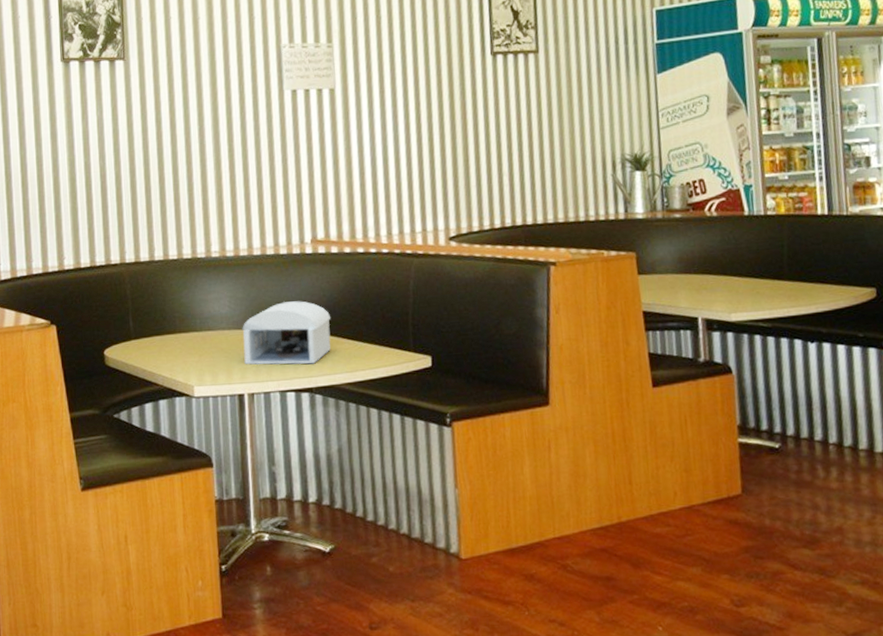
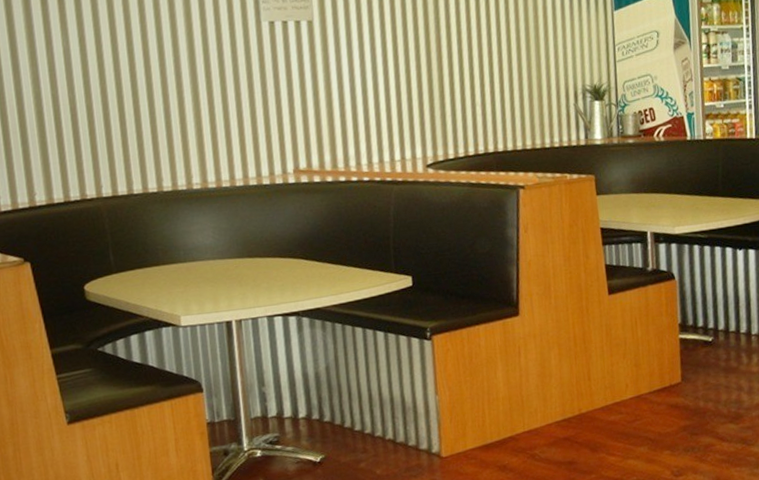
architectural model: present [242,301,331,365] -> none [227,229,316,293]

